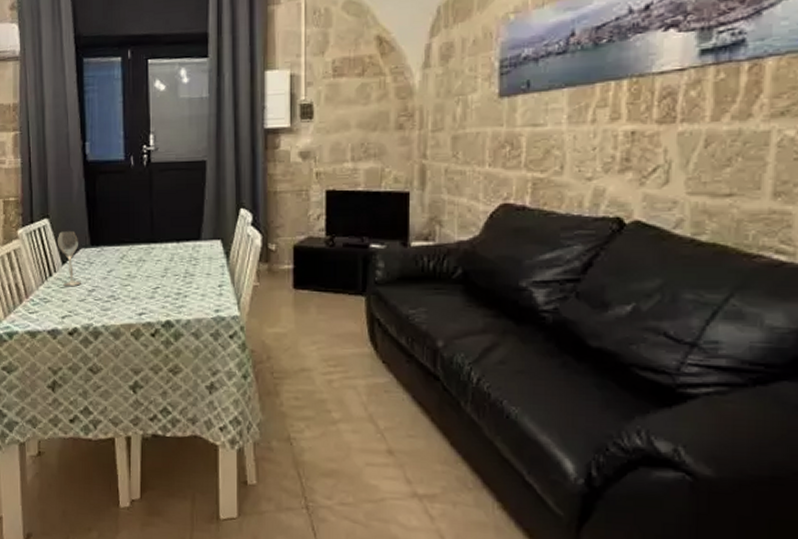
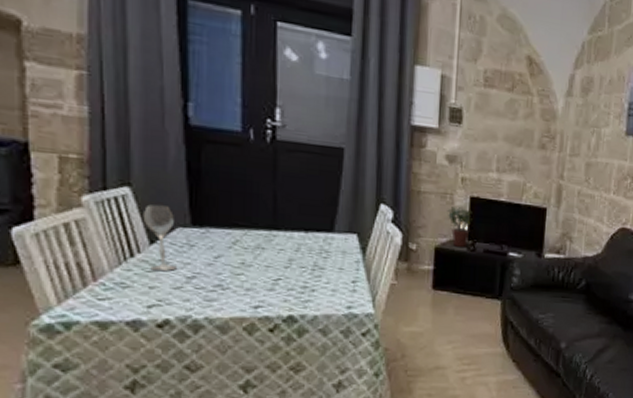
potted plant: none [303,203,329,244] -> present [447,207,473,248]

